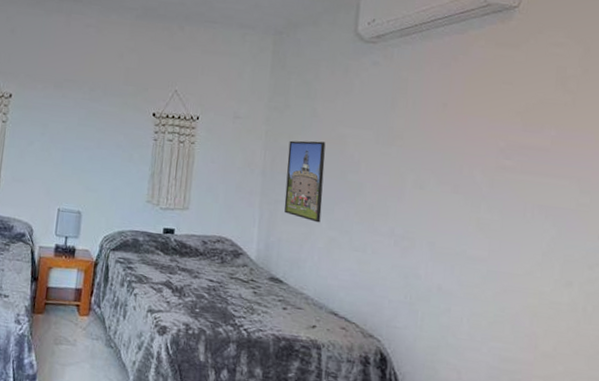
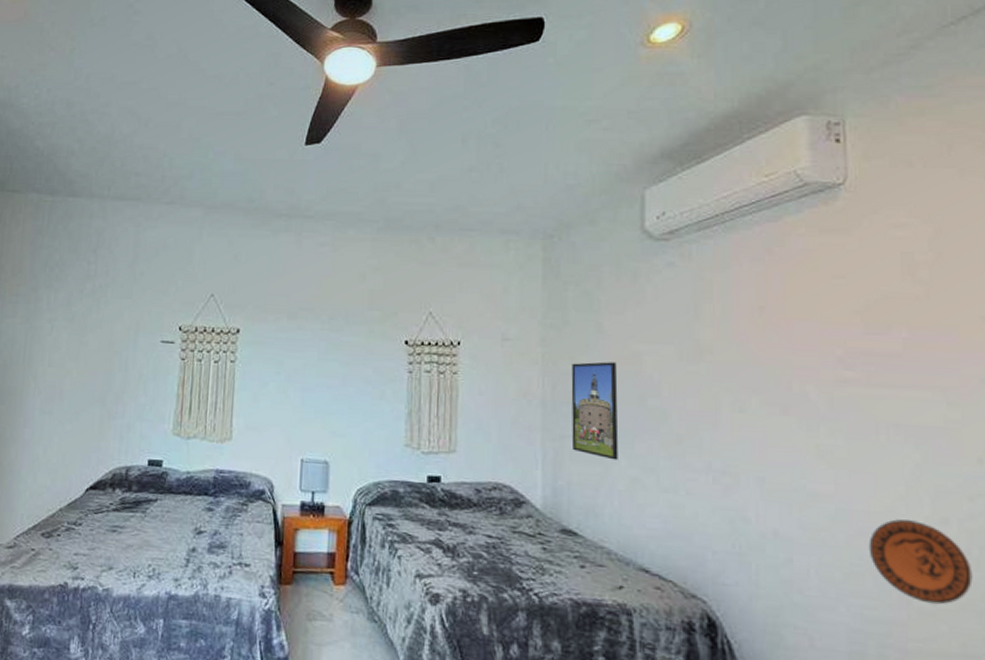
decorative plate: none [509,281,586,350] -> present [868,519,973,605]

